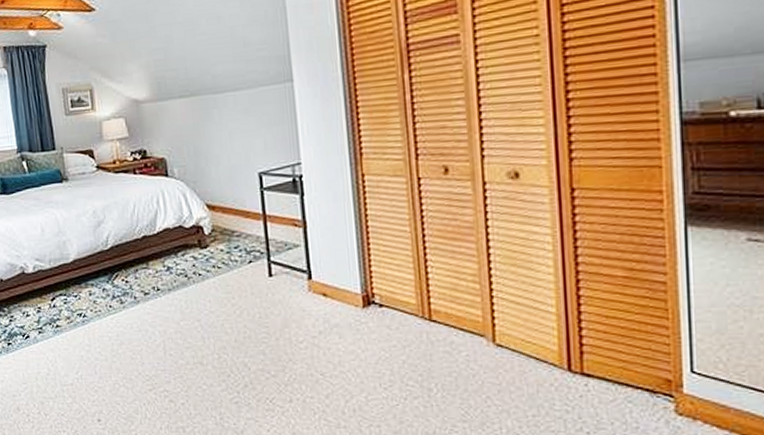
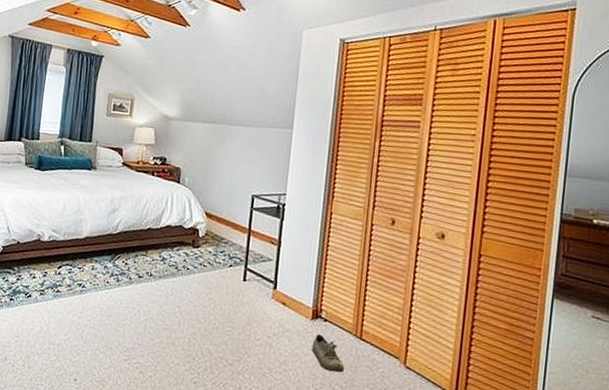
shoe: none [369,323,417,365] -> present [312,334,345,373]

